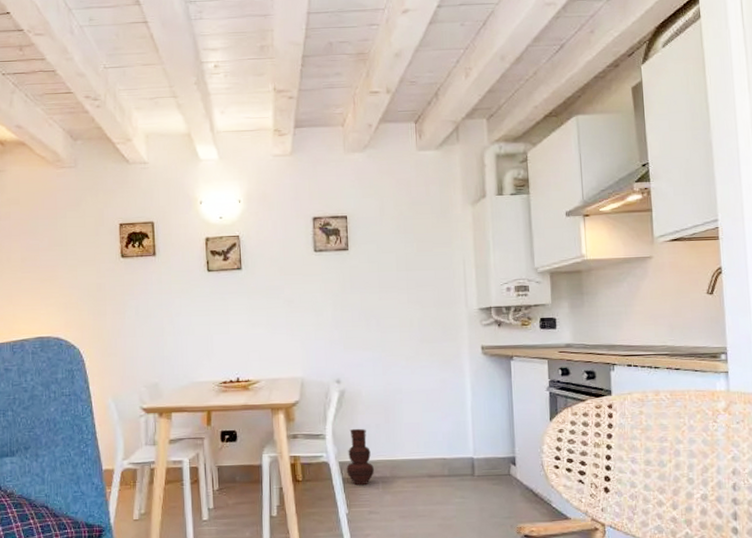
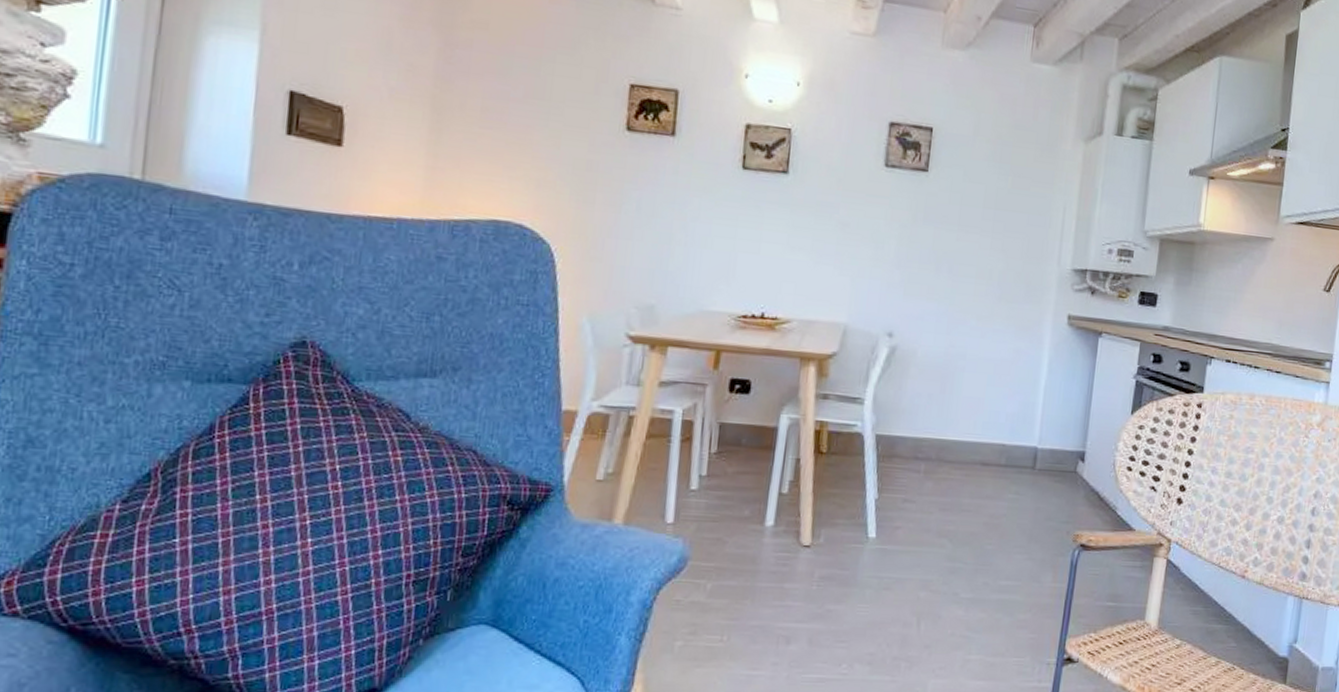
vase: present [346,428,374,486] -> none [883,395,918,467]

